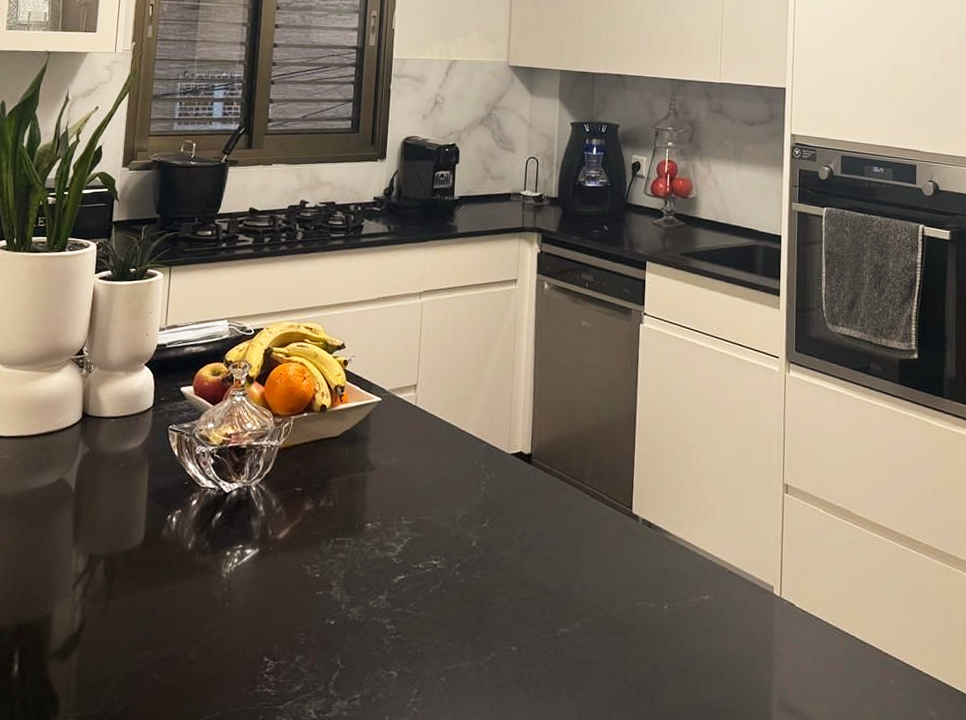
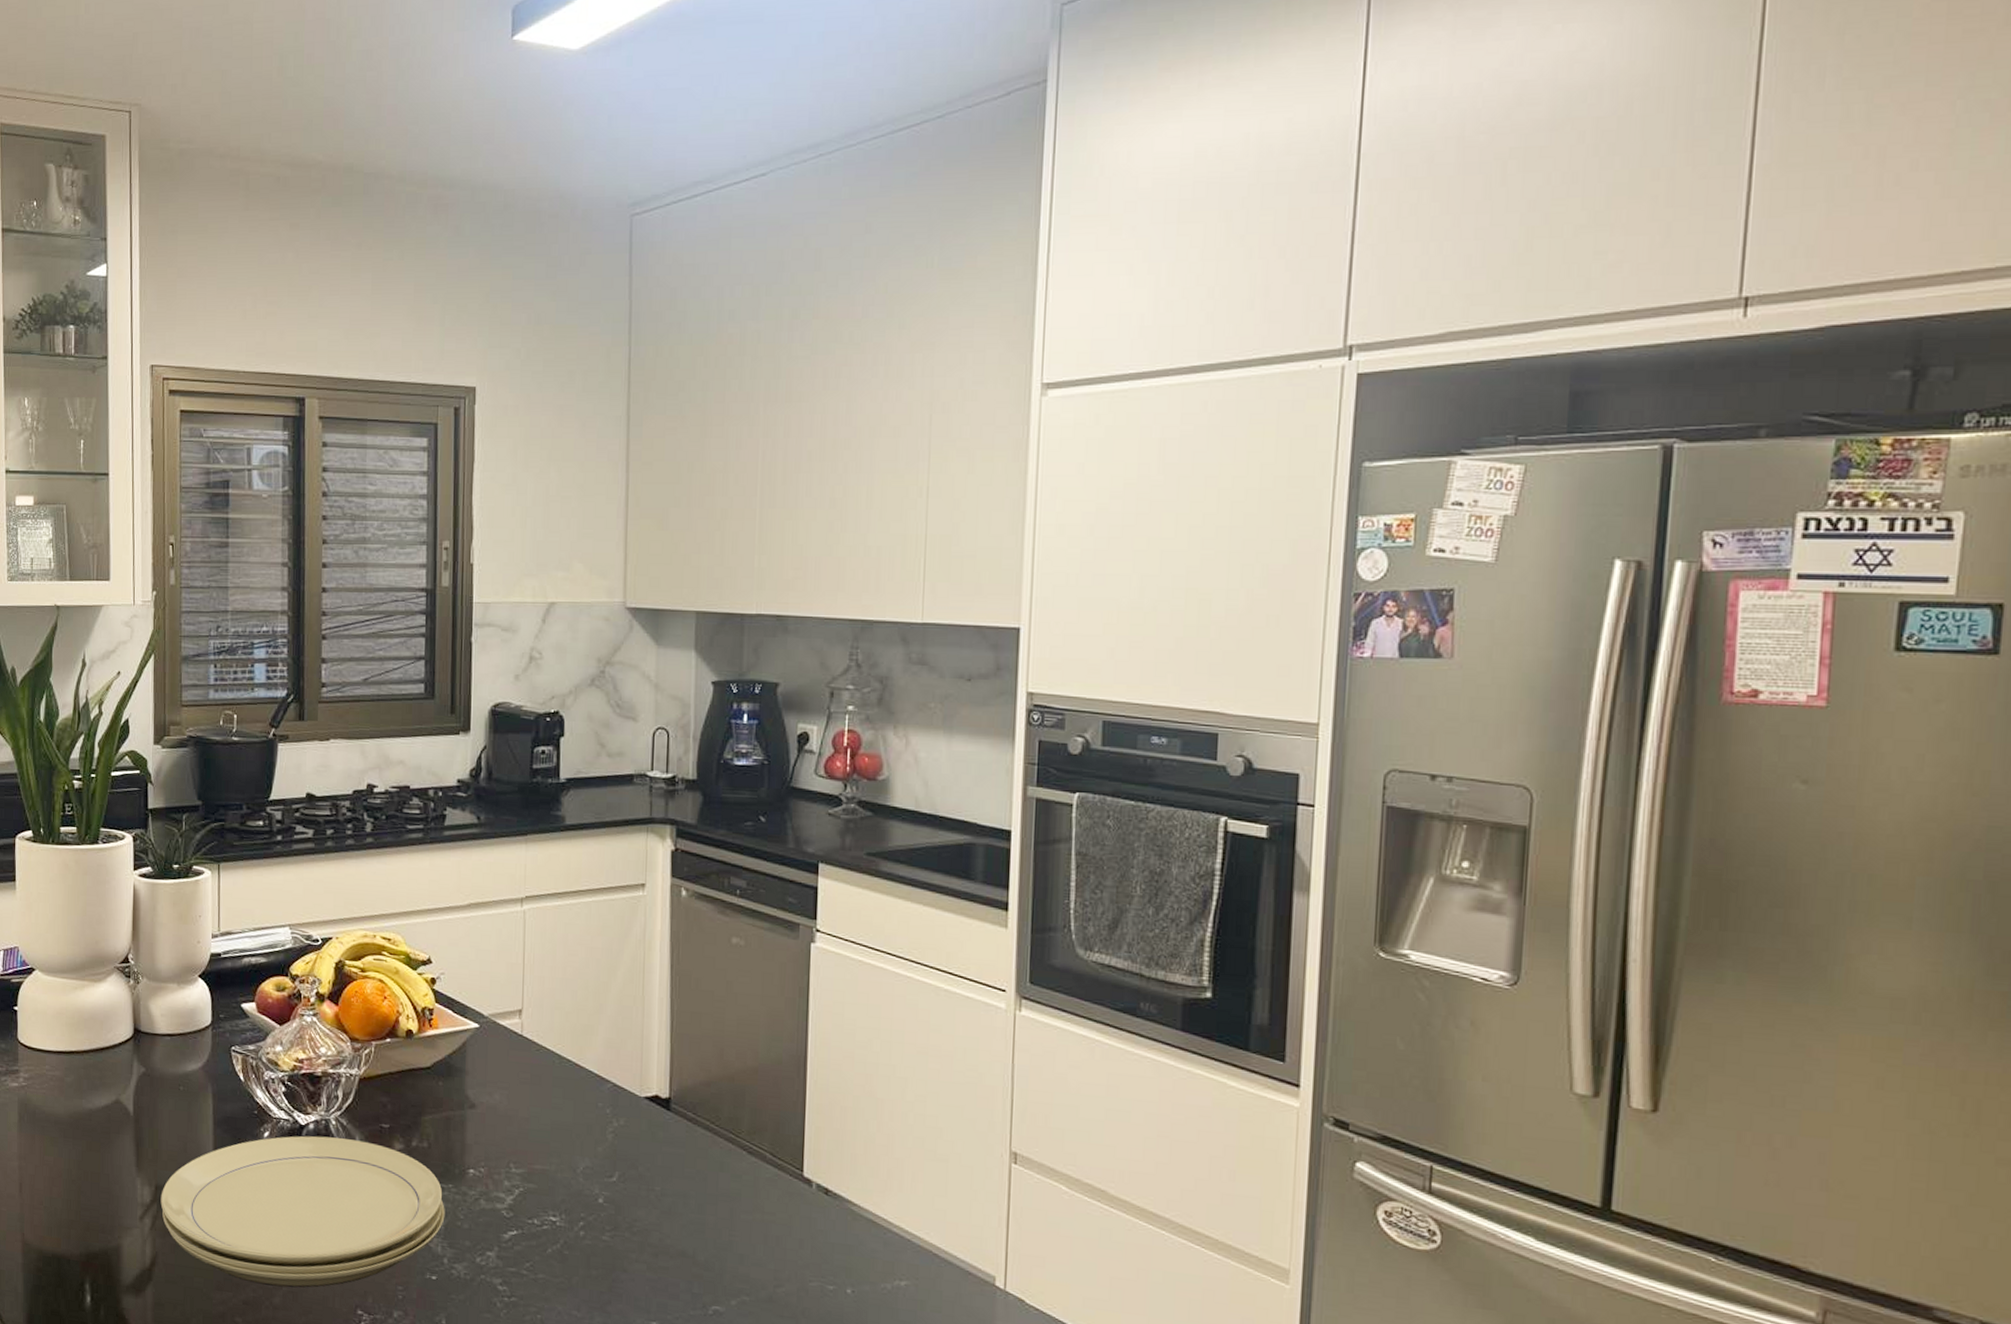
plate: none [93,501,345,642] -> present [160,1135,445,1288]

